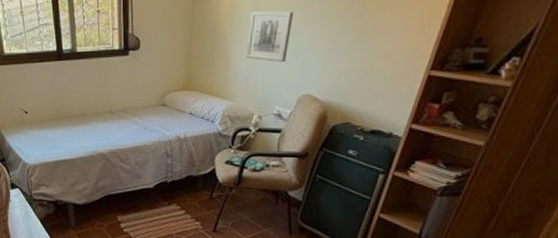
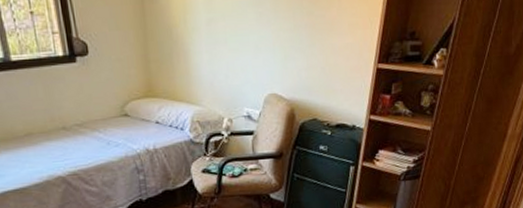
wall art: present [245,11,294,62] -> none [204,9,248,62]

